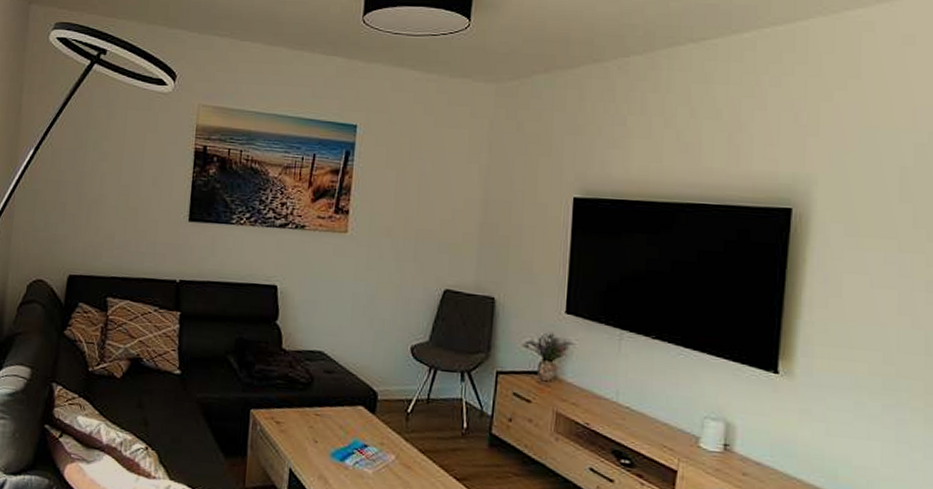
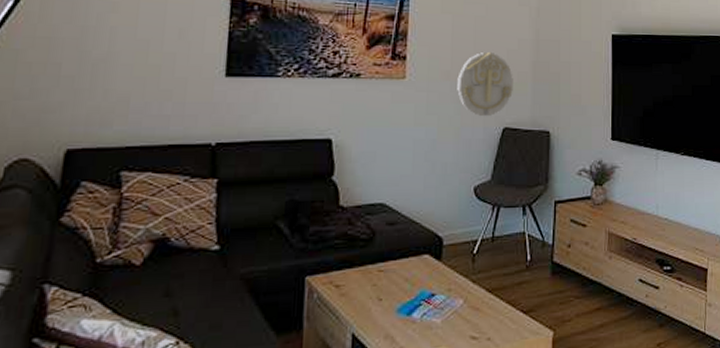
wall decoration: none [398,210,458,277] -> present [457,51,513,117]

